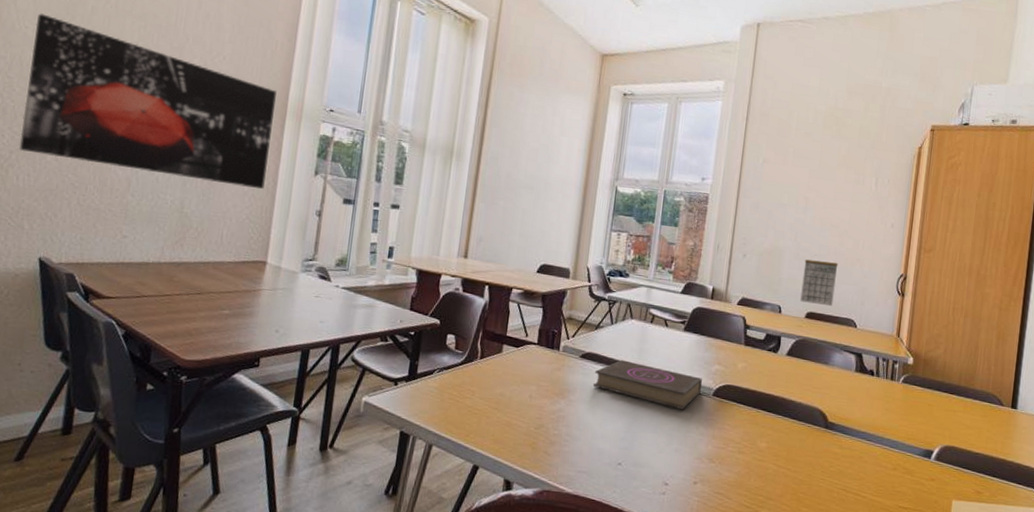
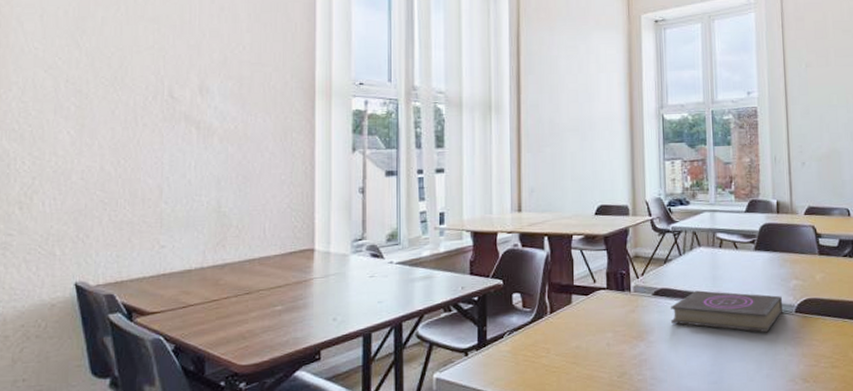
wall art: present [19,13,277,190] -> none [41,32,302,176]

